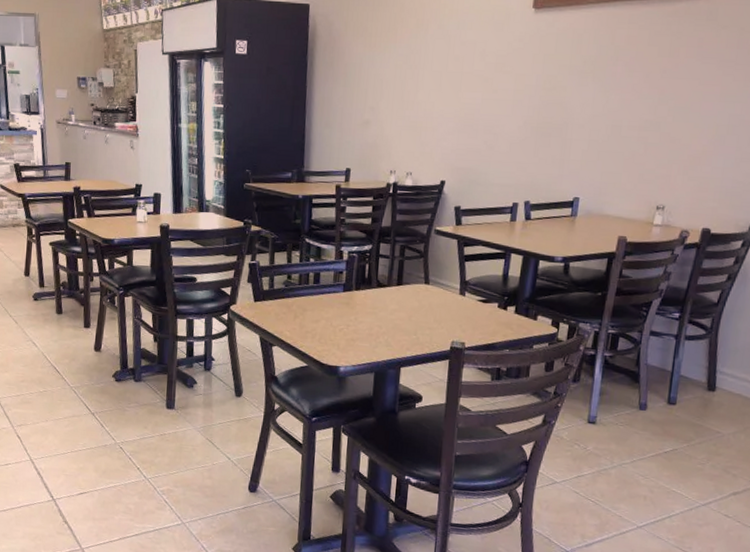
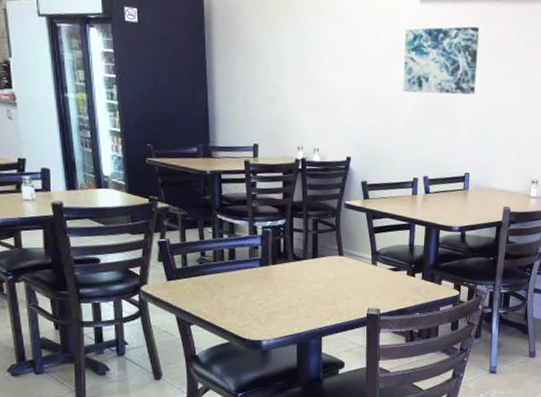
wall art: none [508,34,603,111] -> present [403,26,480,95]

